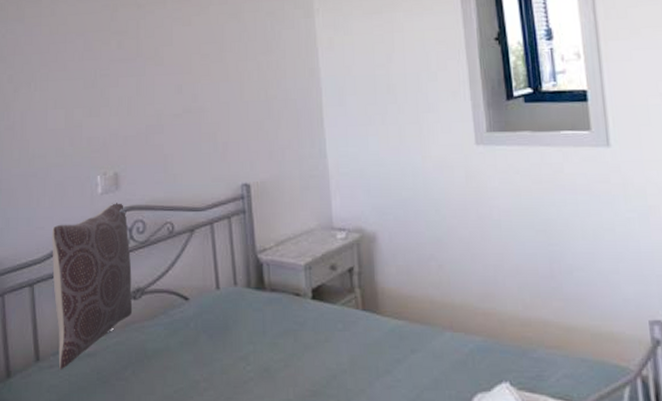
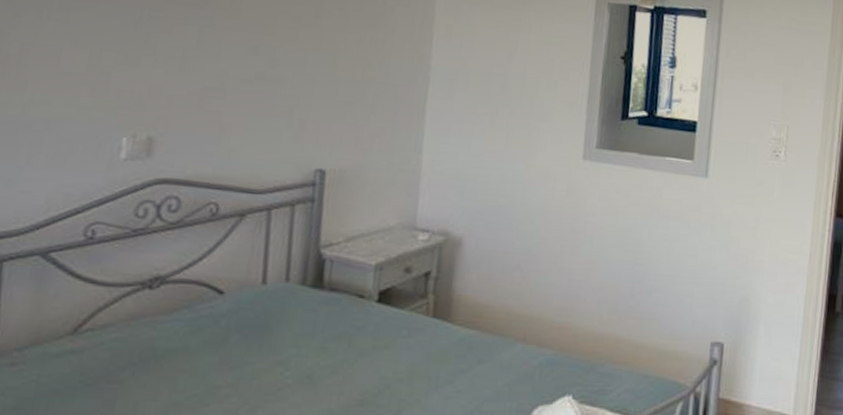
pillow: present [52,200,133,370] -> none [24,170,157,369]

